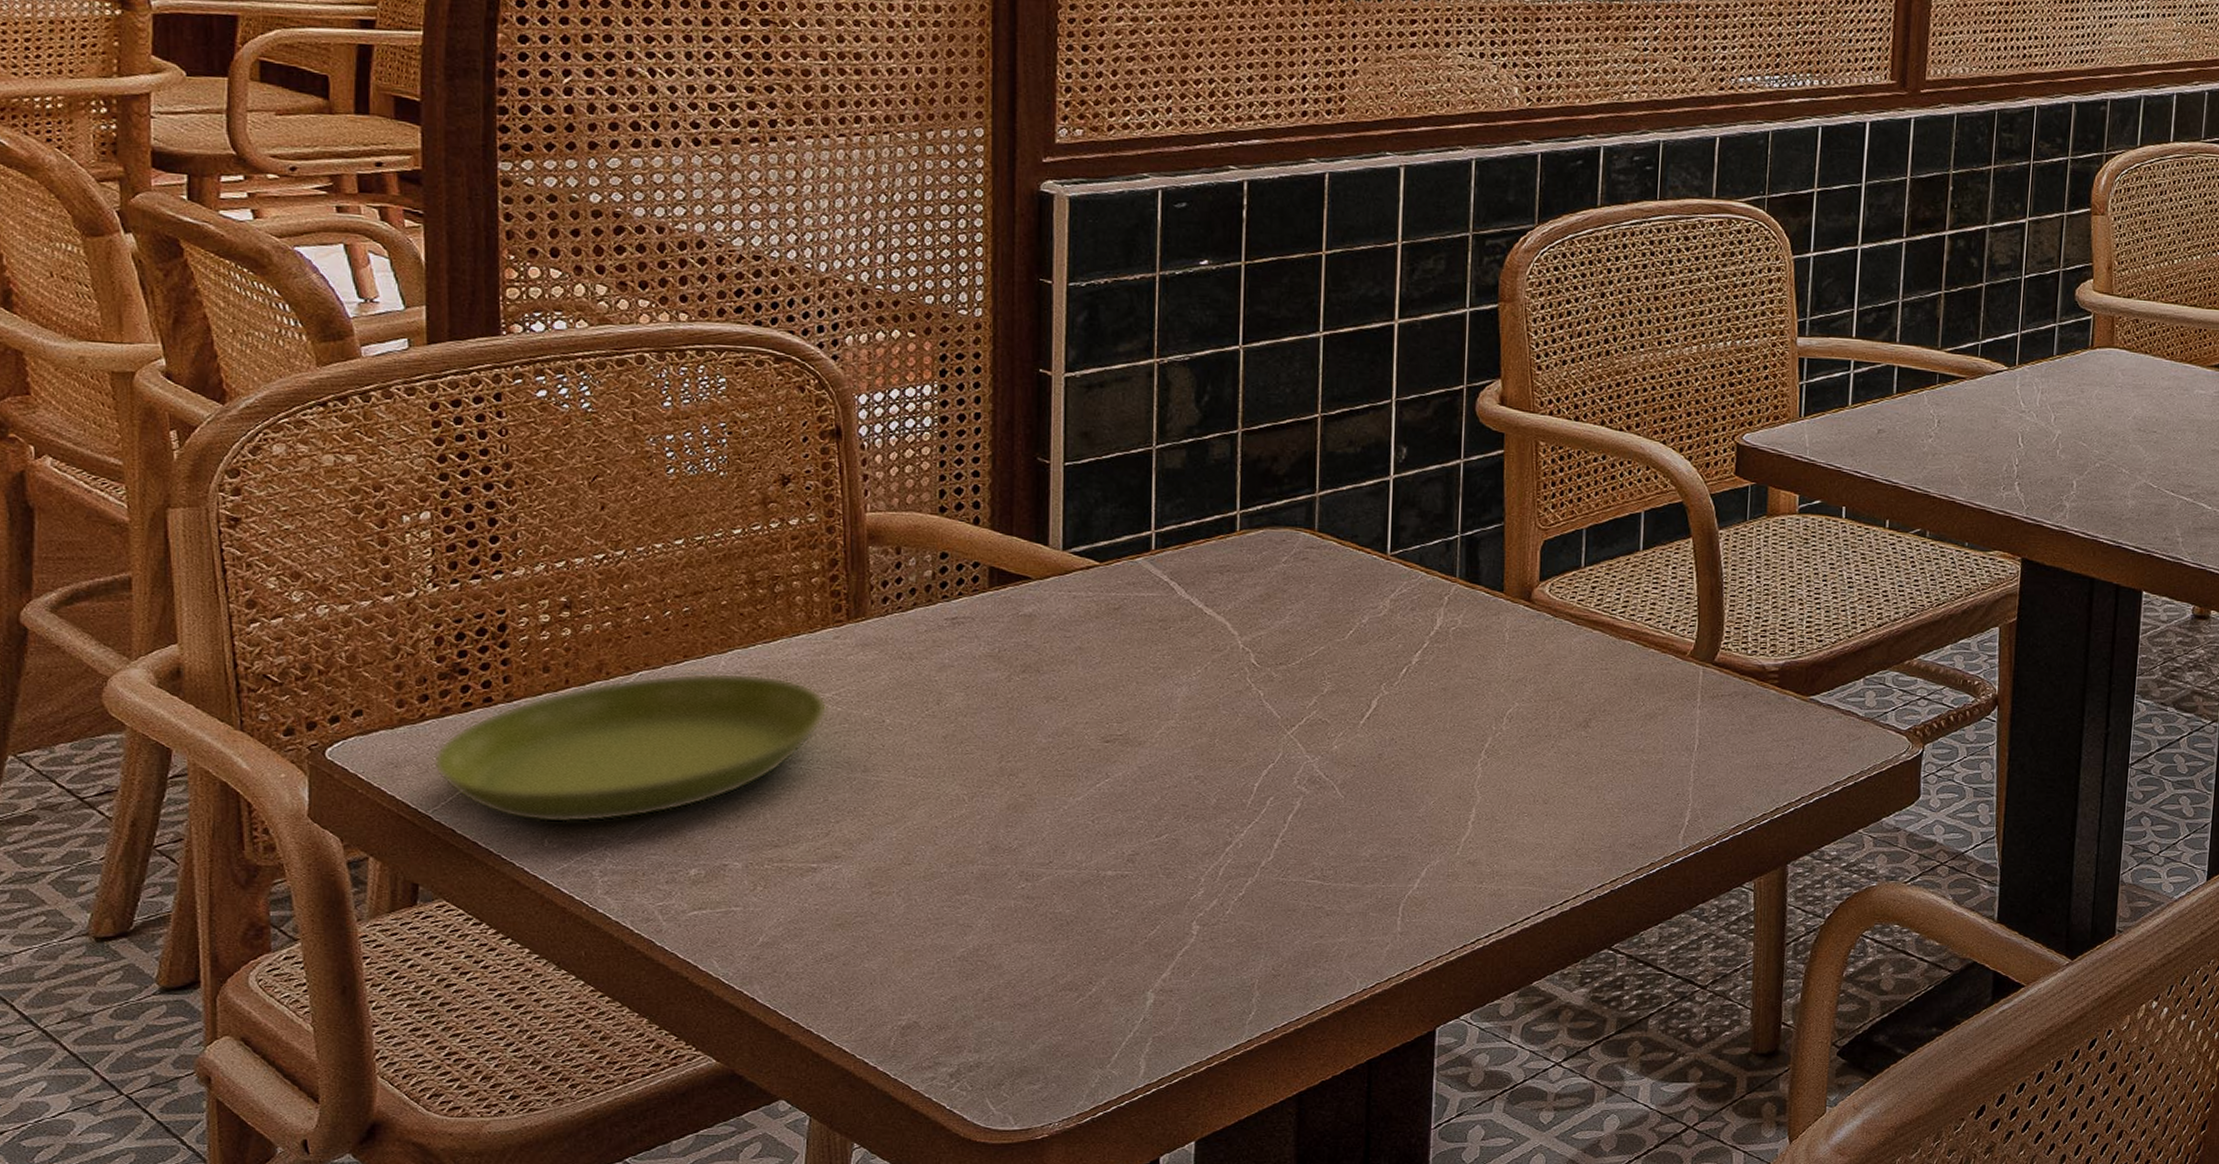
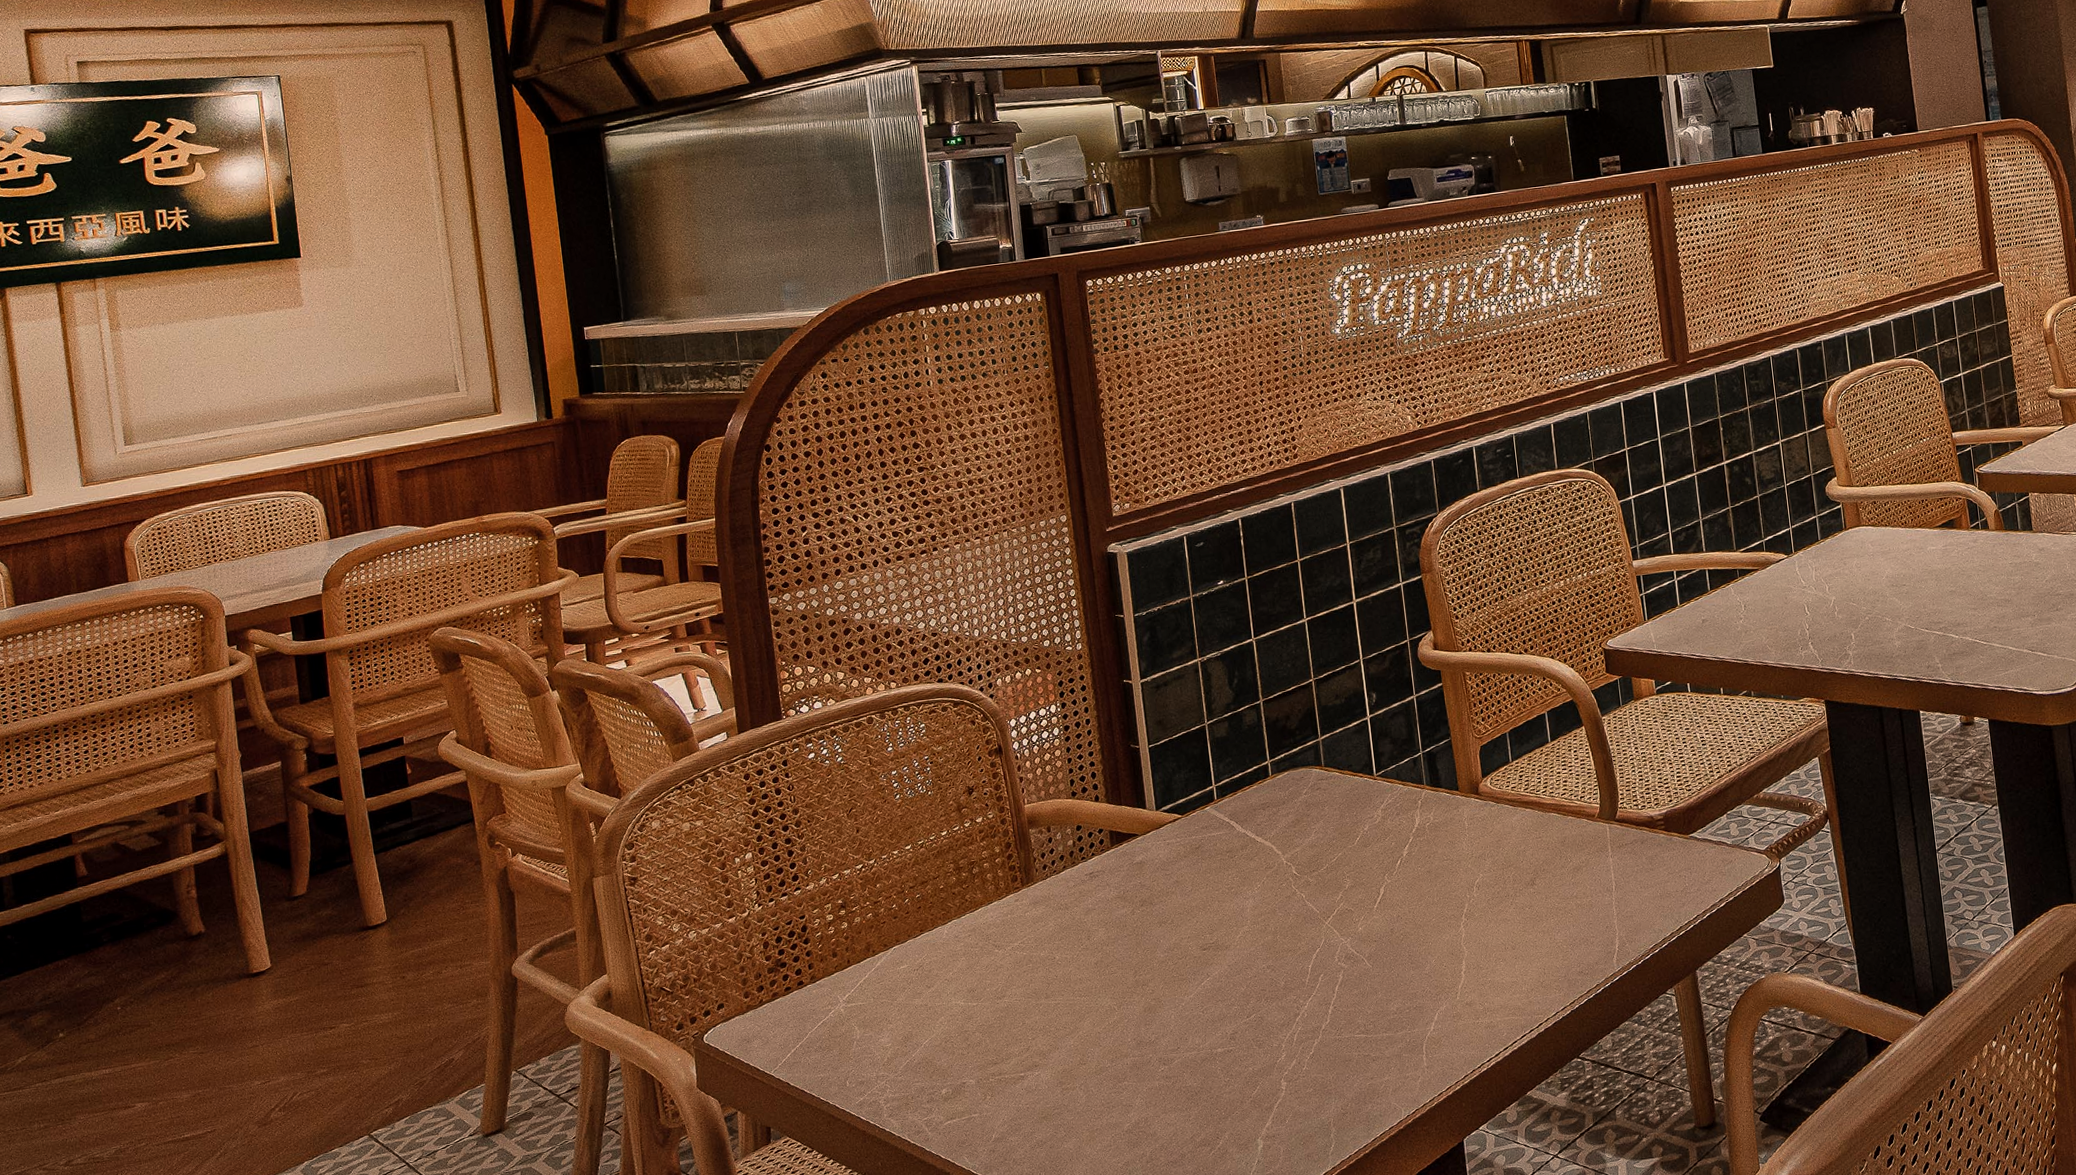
saucer: present [432,672,827,824] -> none [770,936,1018,1070]

